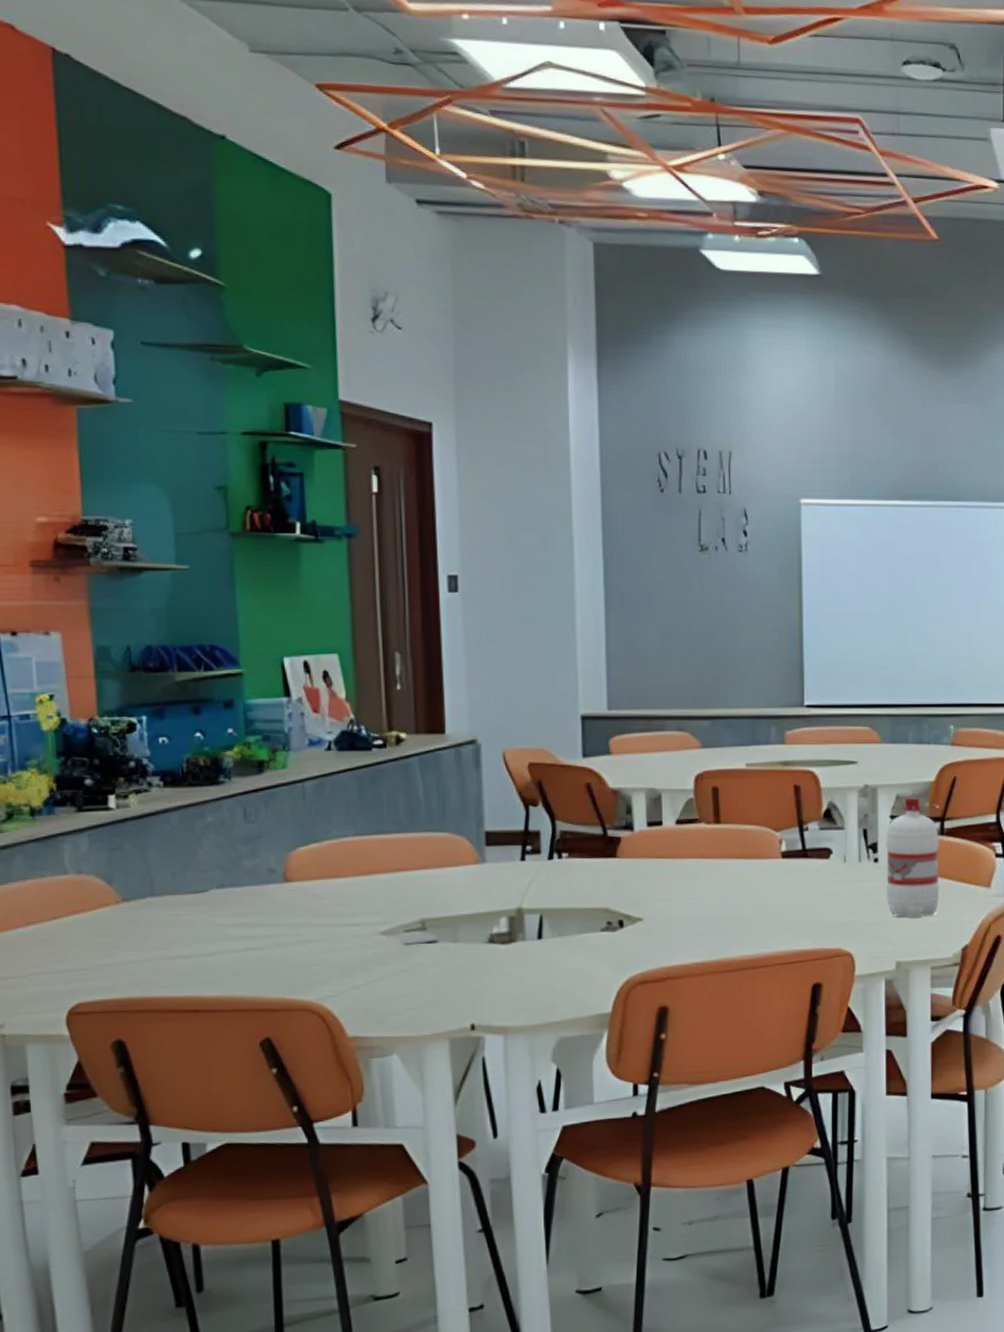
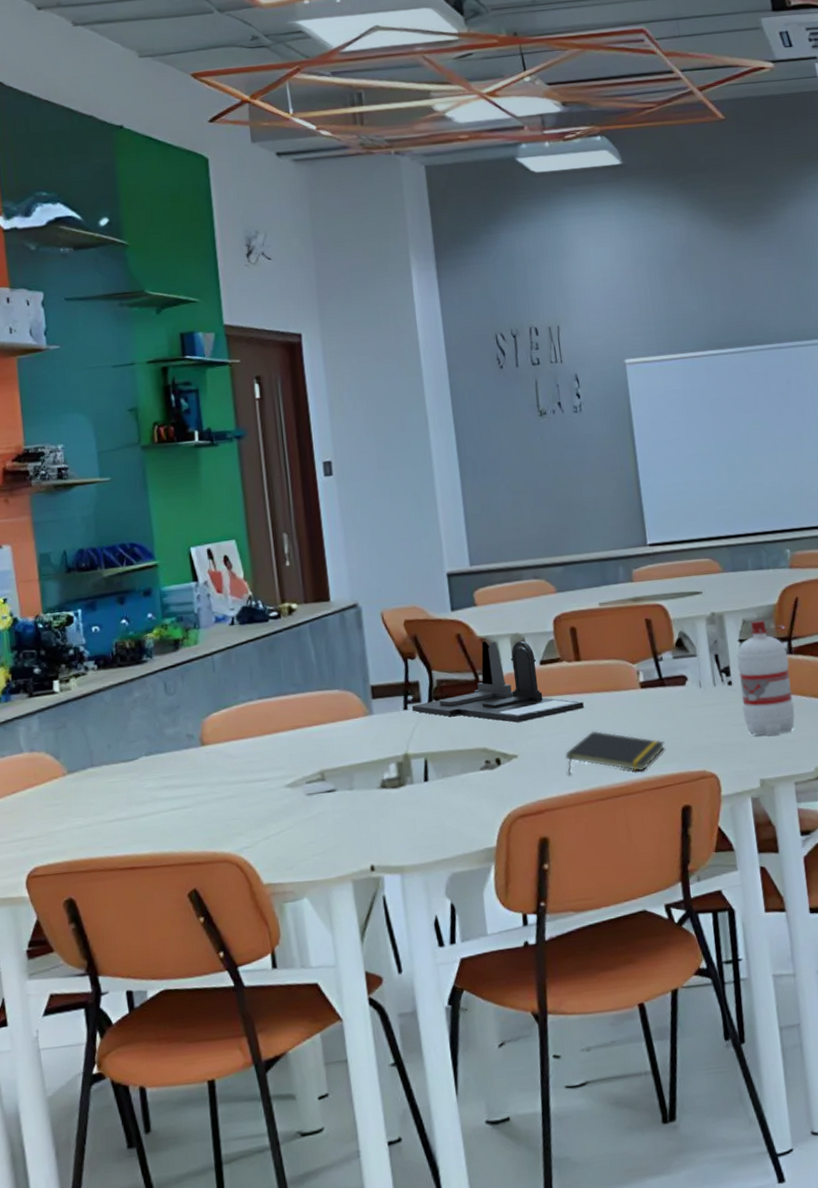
desk organizer: none [530,793,719,884] -> present [412,641,584,723]
notepad: none [695,899,802,945] -> present [565,730,665,775]

